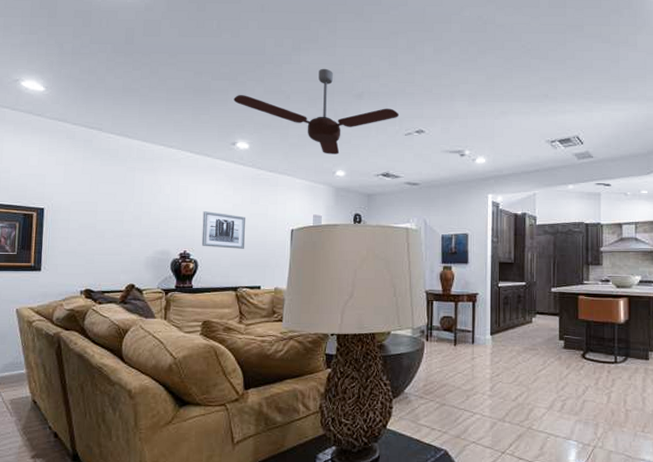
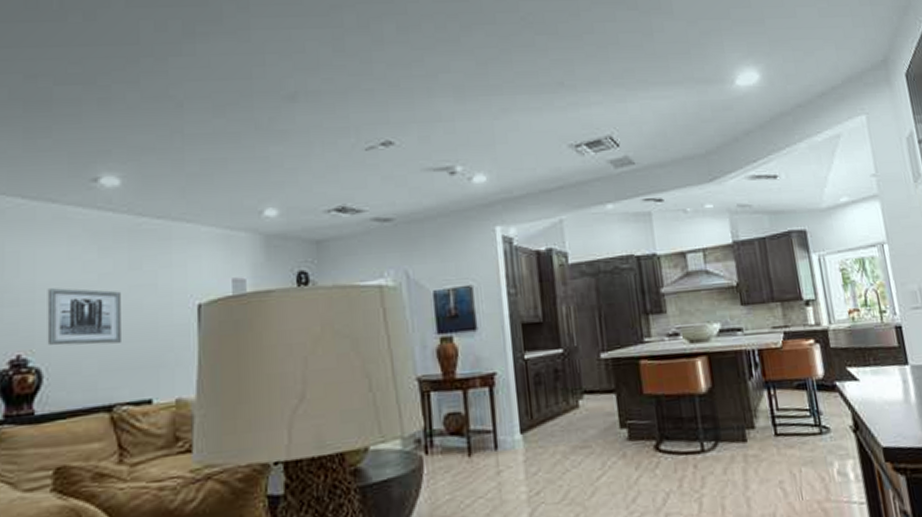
ceiling fan: present [233,68,399,155] -> none [91,60,353,186]

